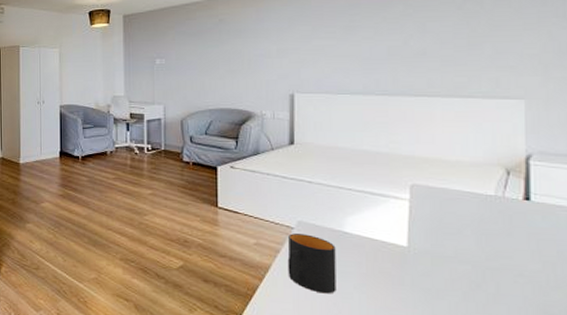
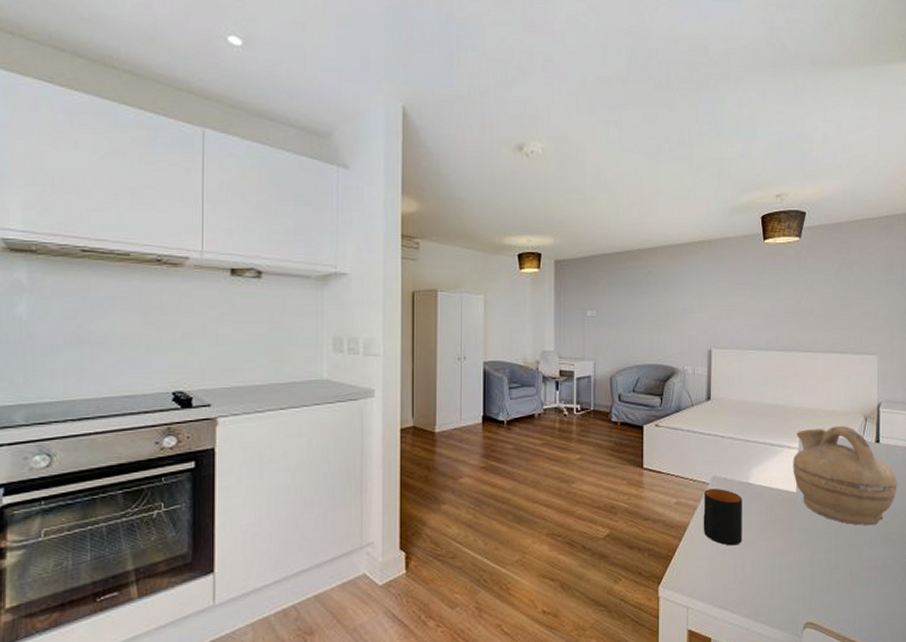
teapot: none [402,178,560,294] -> present [793,426,897,525]

